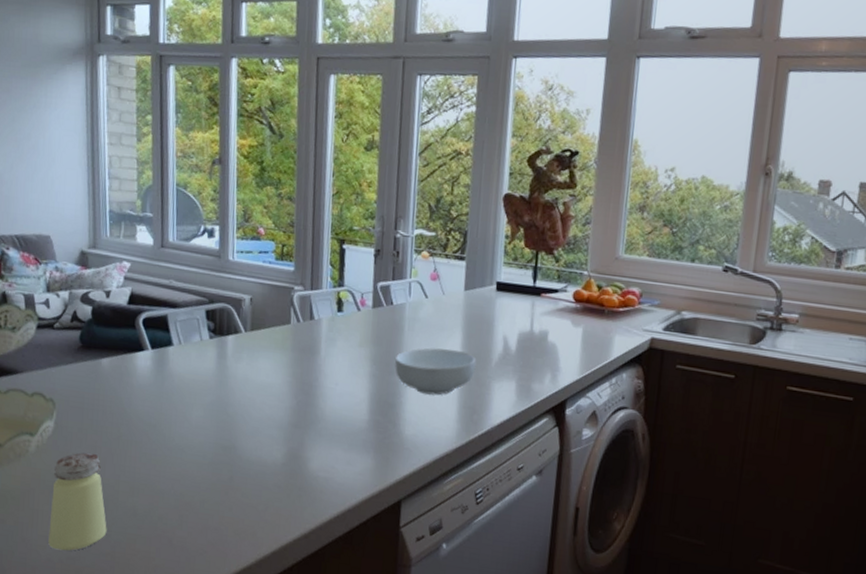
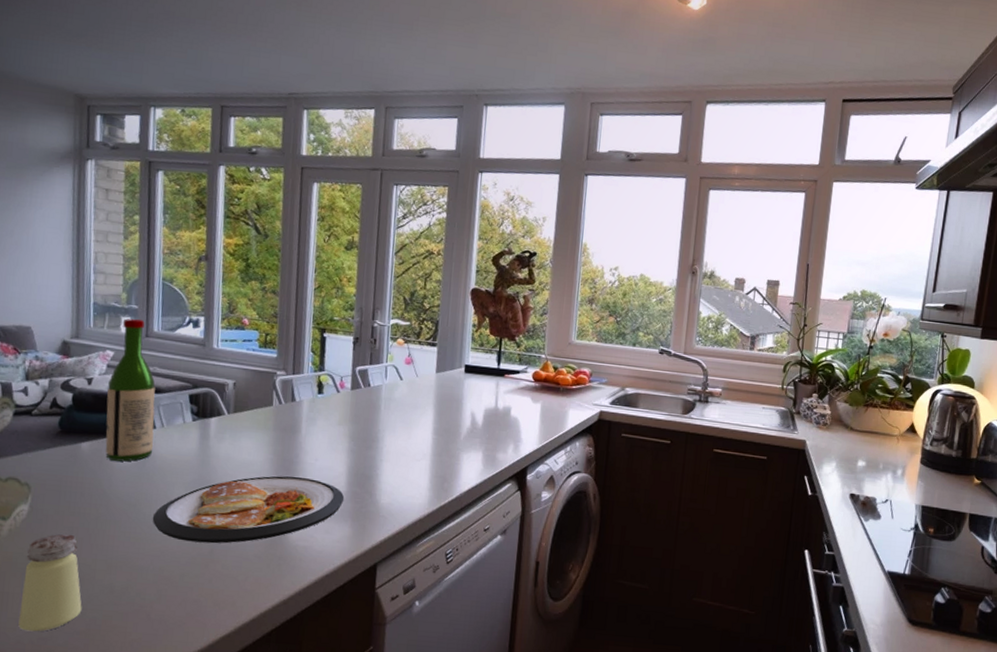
wine bottle: none [124,227,172,380] -> present [105,318,155,462]
dish: none [172,400,367,470] -> present [152,476,345,544]
cereal bowl: present [395,347,477,395] -> none [372,424,447,467]

